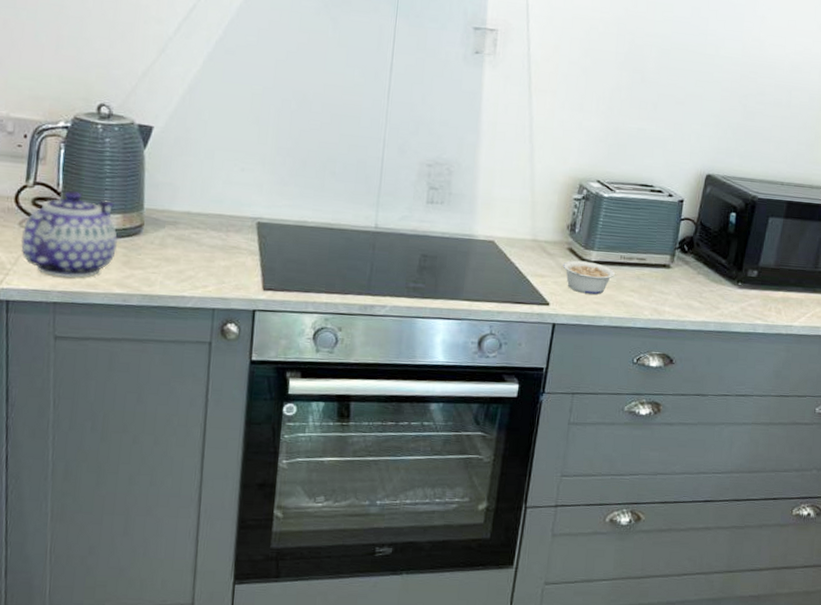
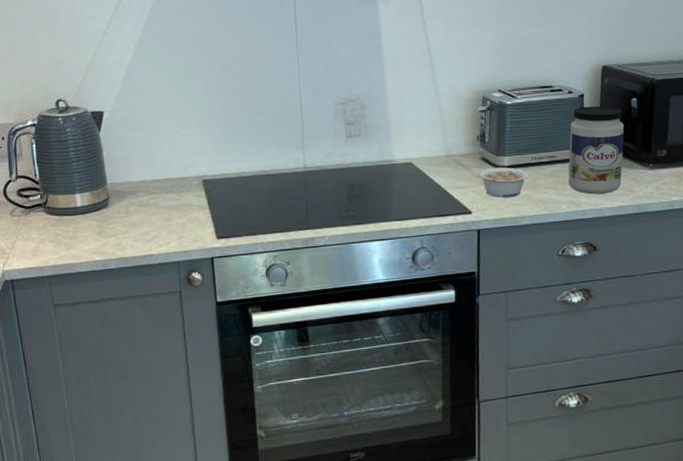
teapot: present [20,191,118,278] -> none [14,178,91,254]
jar: none [655,212,720,306] -> present [568,106,625,195]

